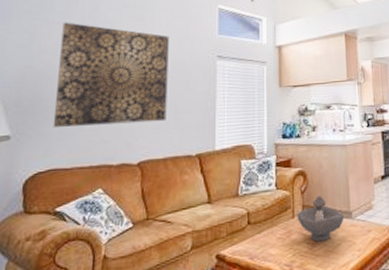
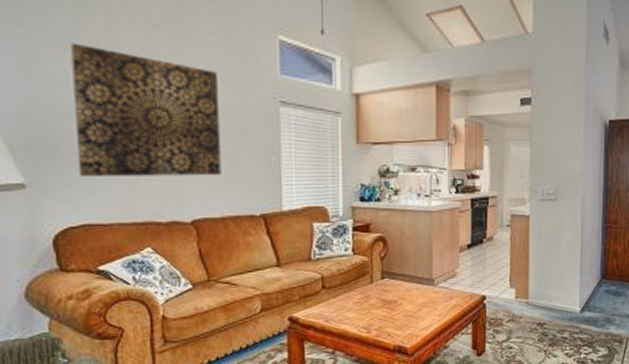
decorative bowl: present [297,195,344,242] -> none [376,262,426,307]

